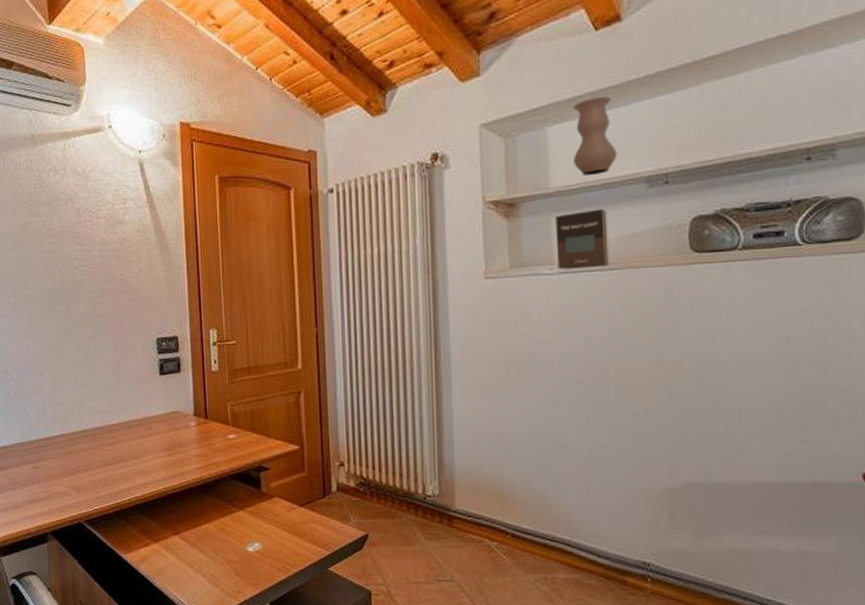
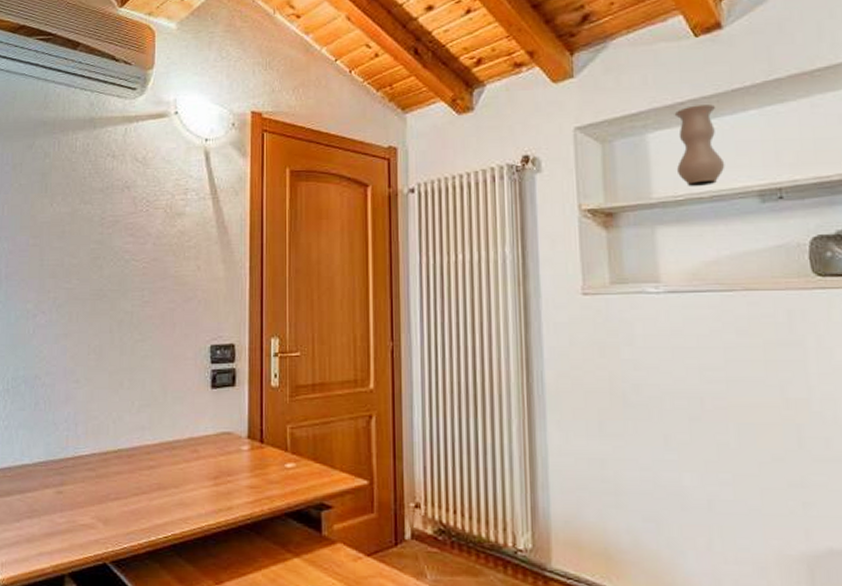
books: present [555,208,610,270] -> none [659,223,722,288]

